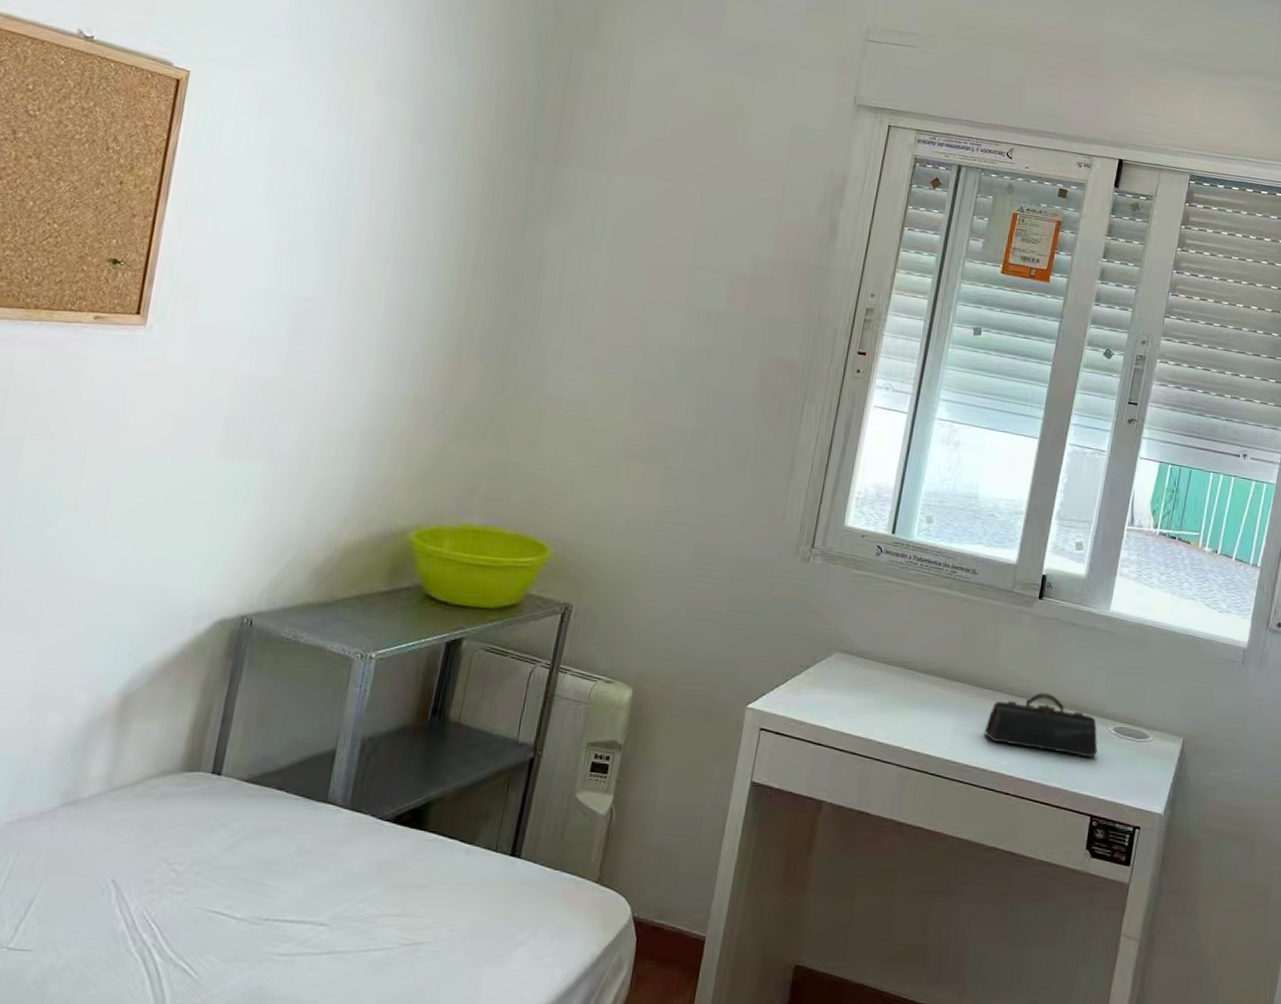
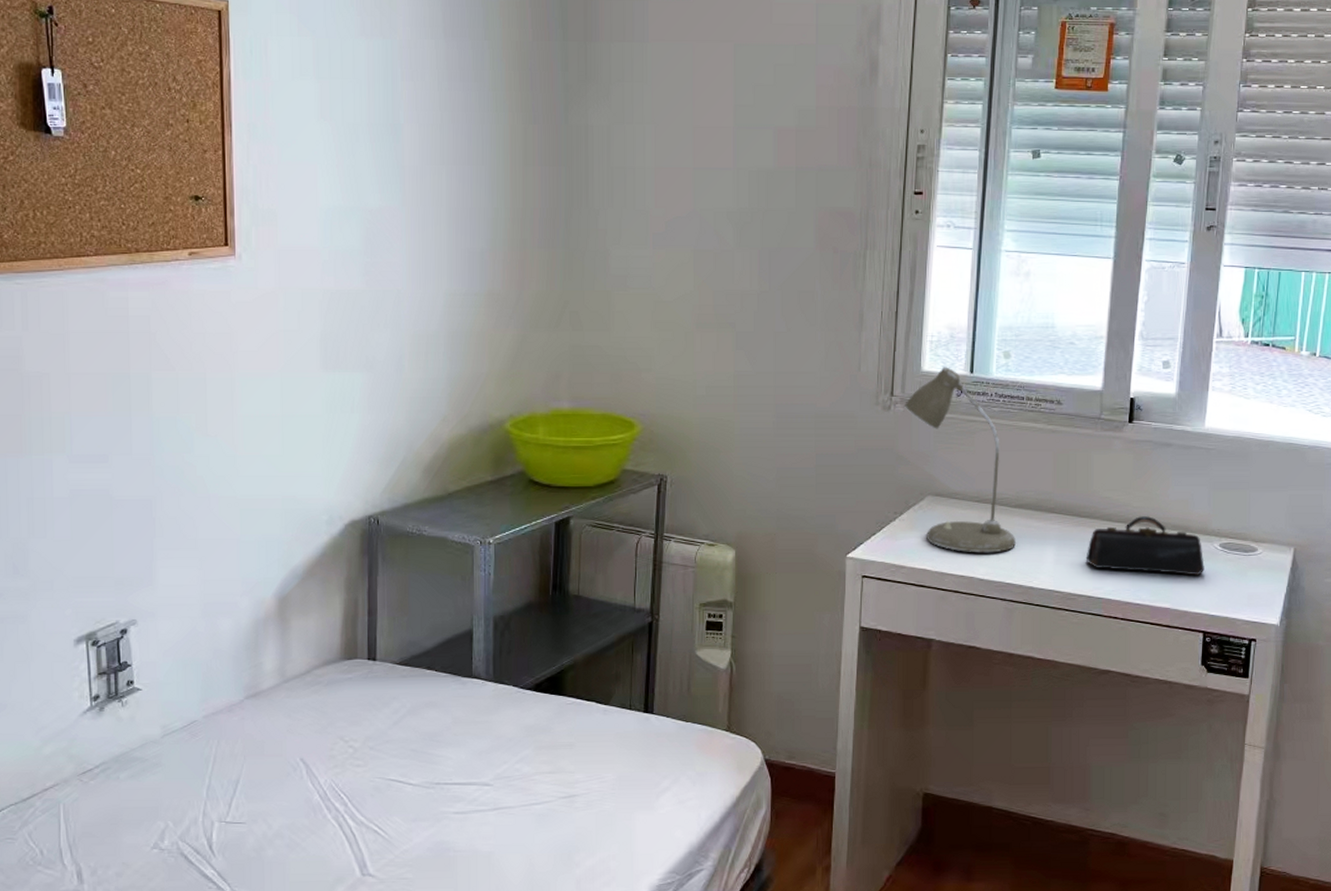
desk lamp: none [823,524,919,717] -> present [903,367,1017,553]

